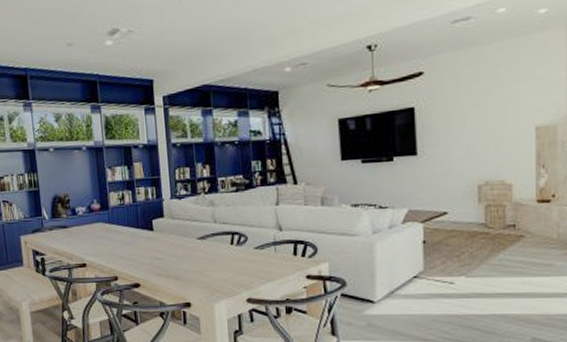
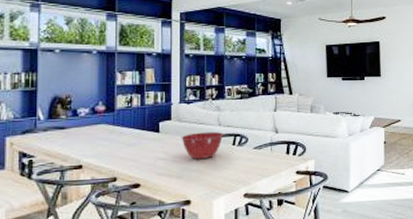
mixing bowl: none [175,229,220,260] -> present [181,131,223,160]

